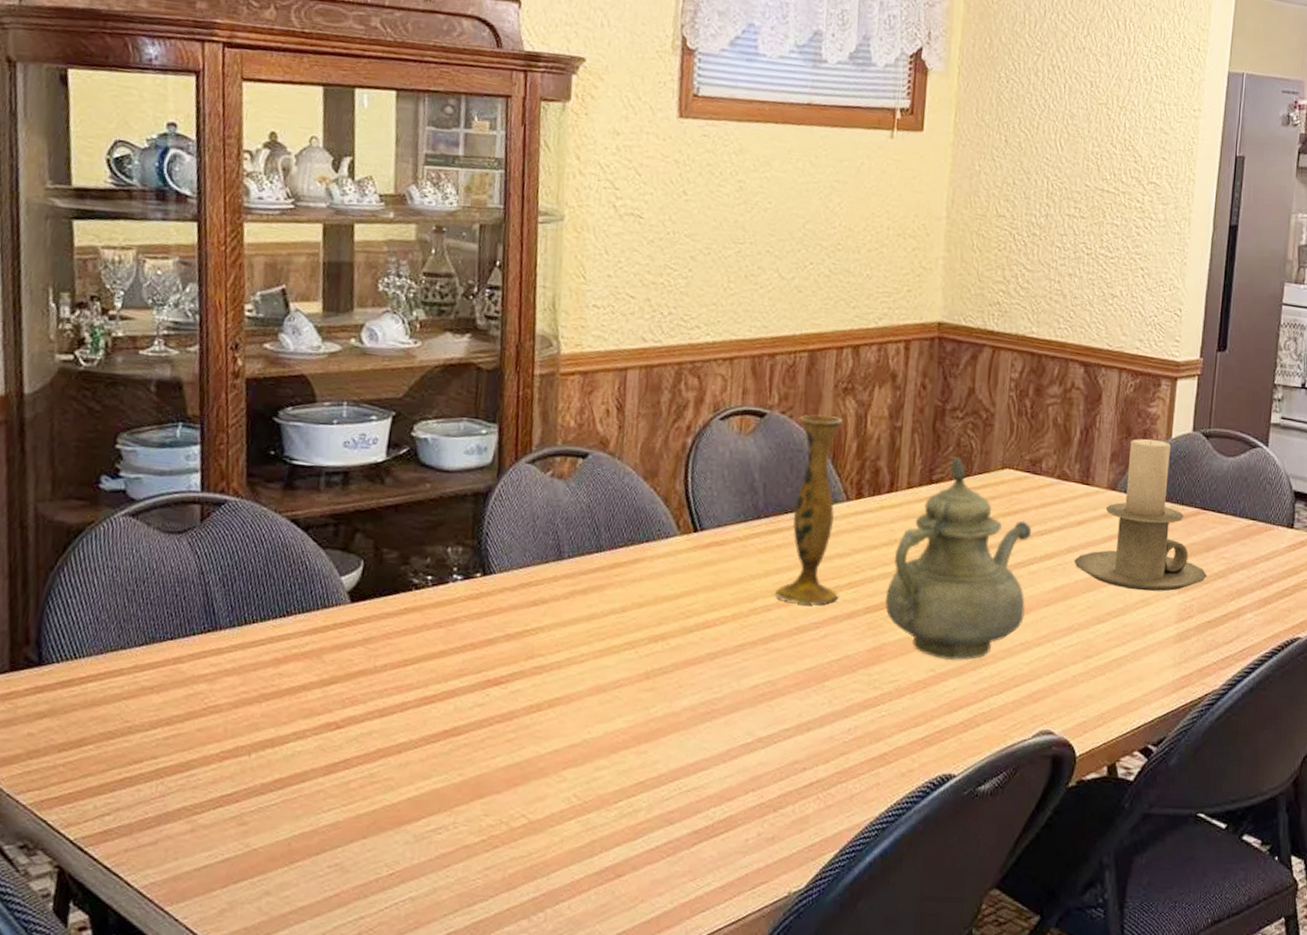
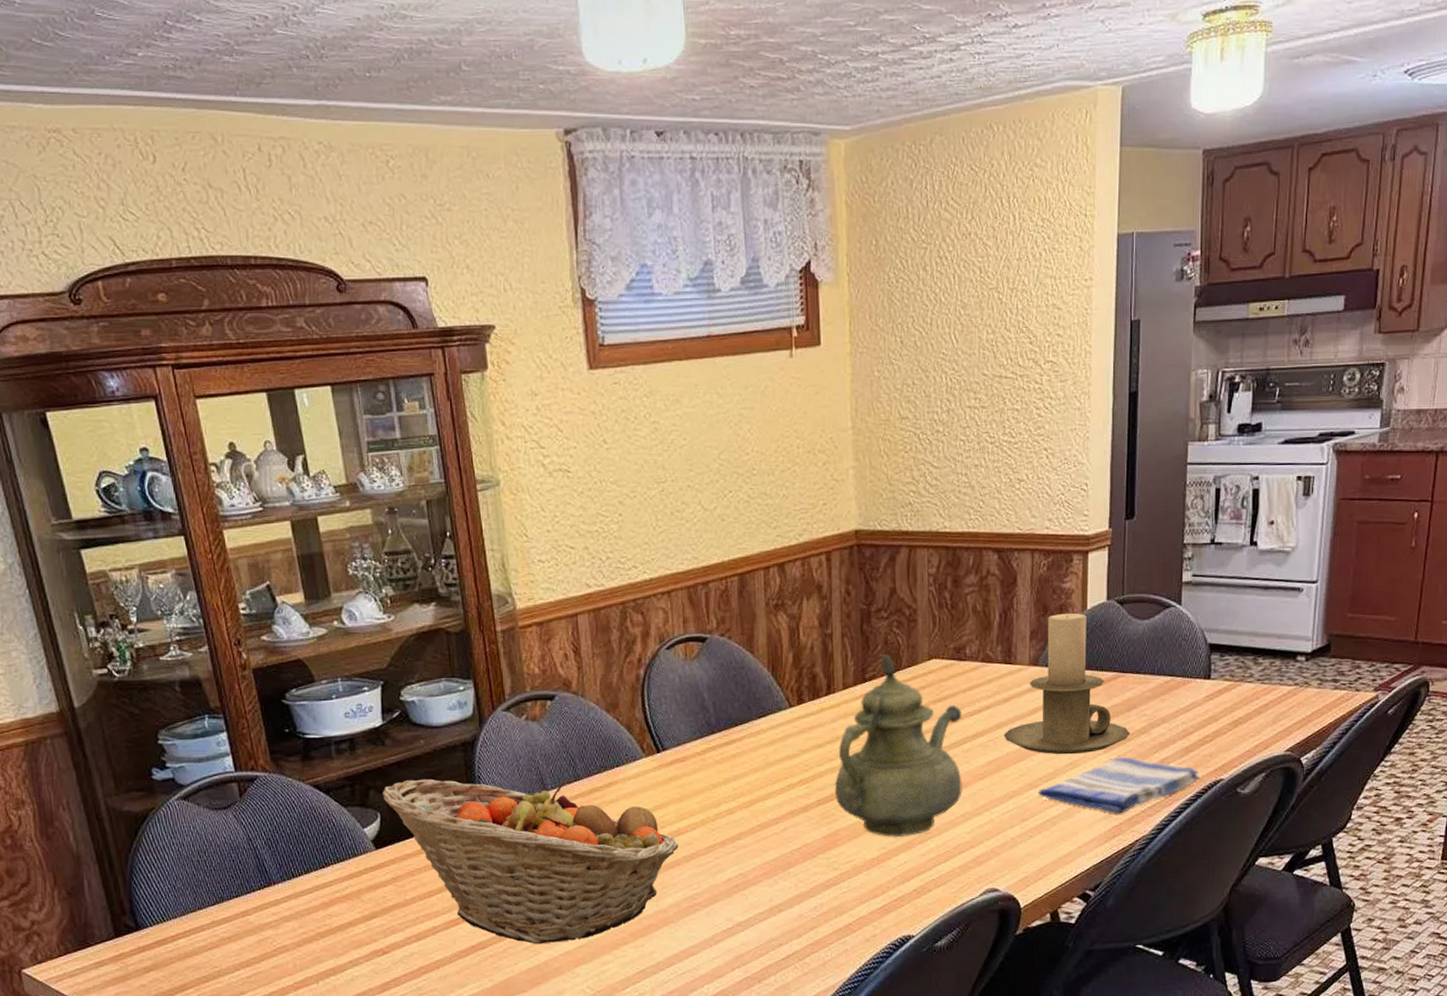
fruit basket: none [370,526,703,738] -> present [382,778,679,945]
vase: present [775,414,843,605] -> none [736,631,793,804]
dish towel: none [1105,599,1277,663] -> present [1038,756,1200,814]

